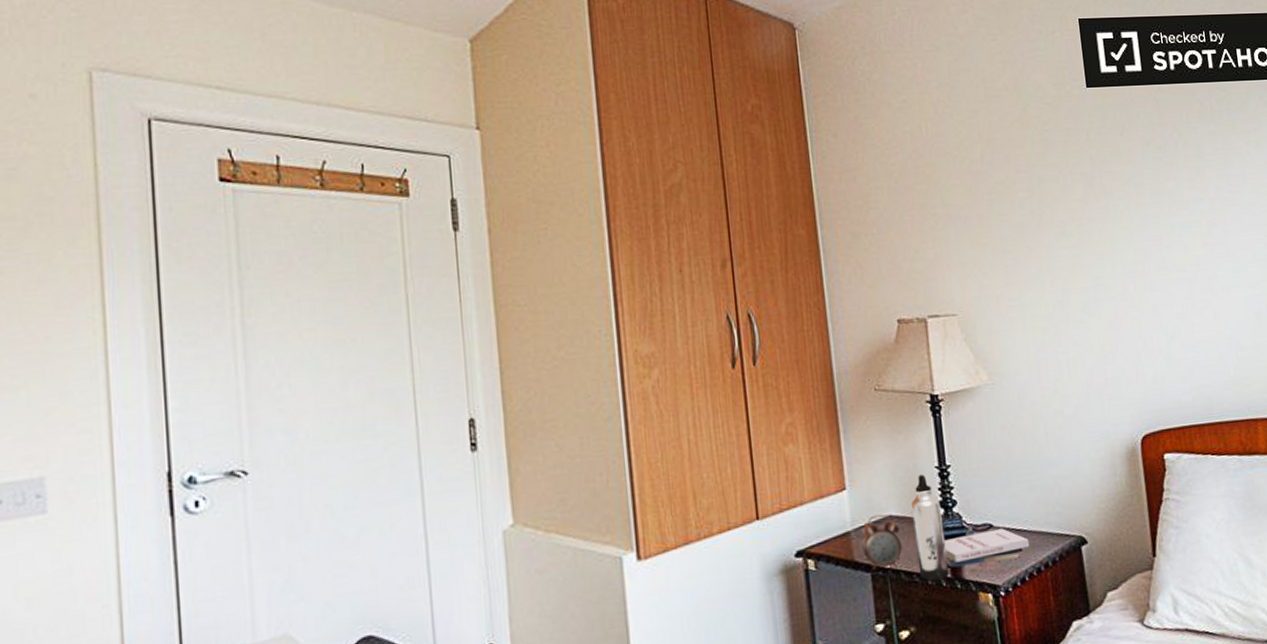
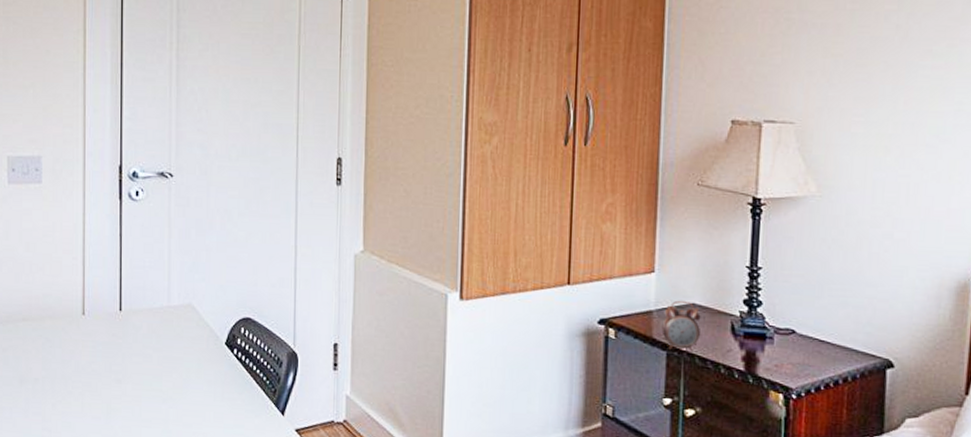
water bottle: present [910,474,949,582] -> none [713,271,746,372]
books: present [944,528,1030,568] -> none [742,335,832,367]

